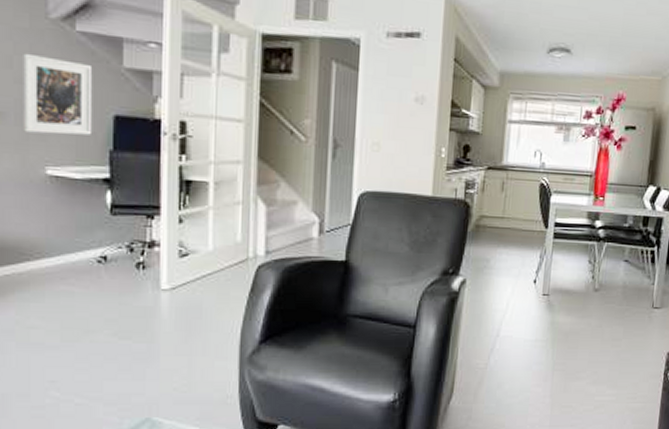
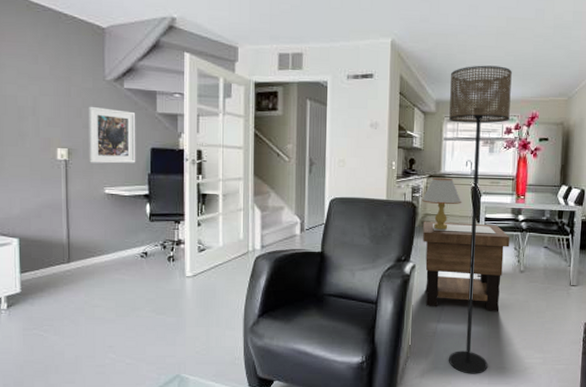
side table: none [476,224,584,338] -> present [423,221,510,311]
table lamp: none [477,170,528,236] -> present [422,177,462,230]
floor lamp: none [503,29,596,415] -> present [449,65,512,374]

